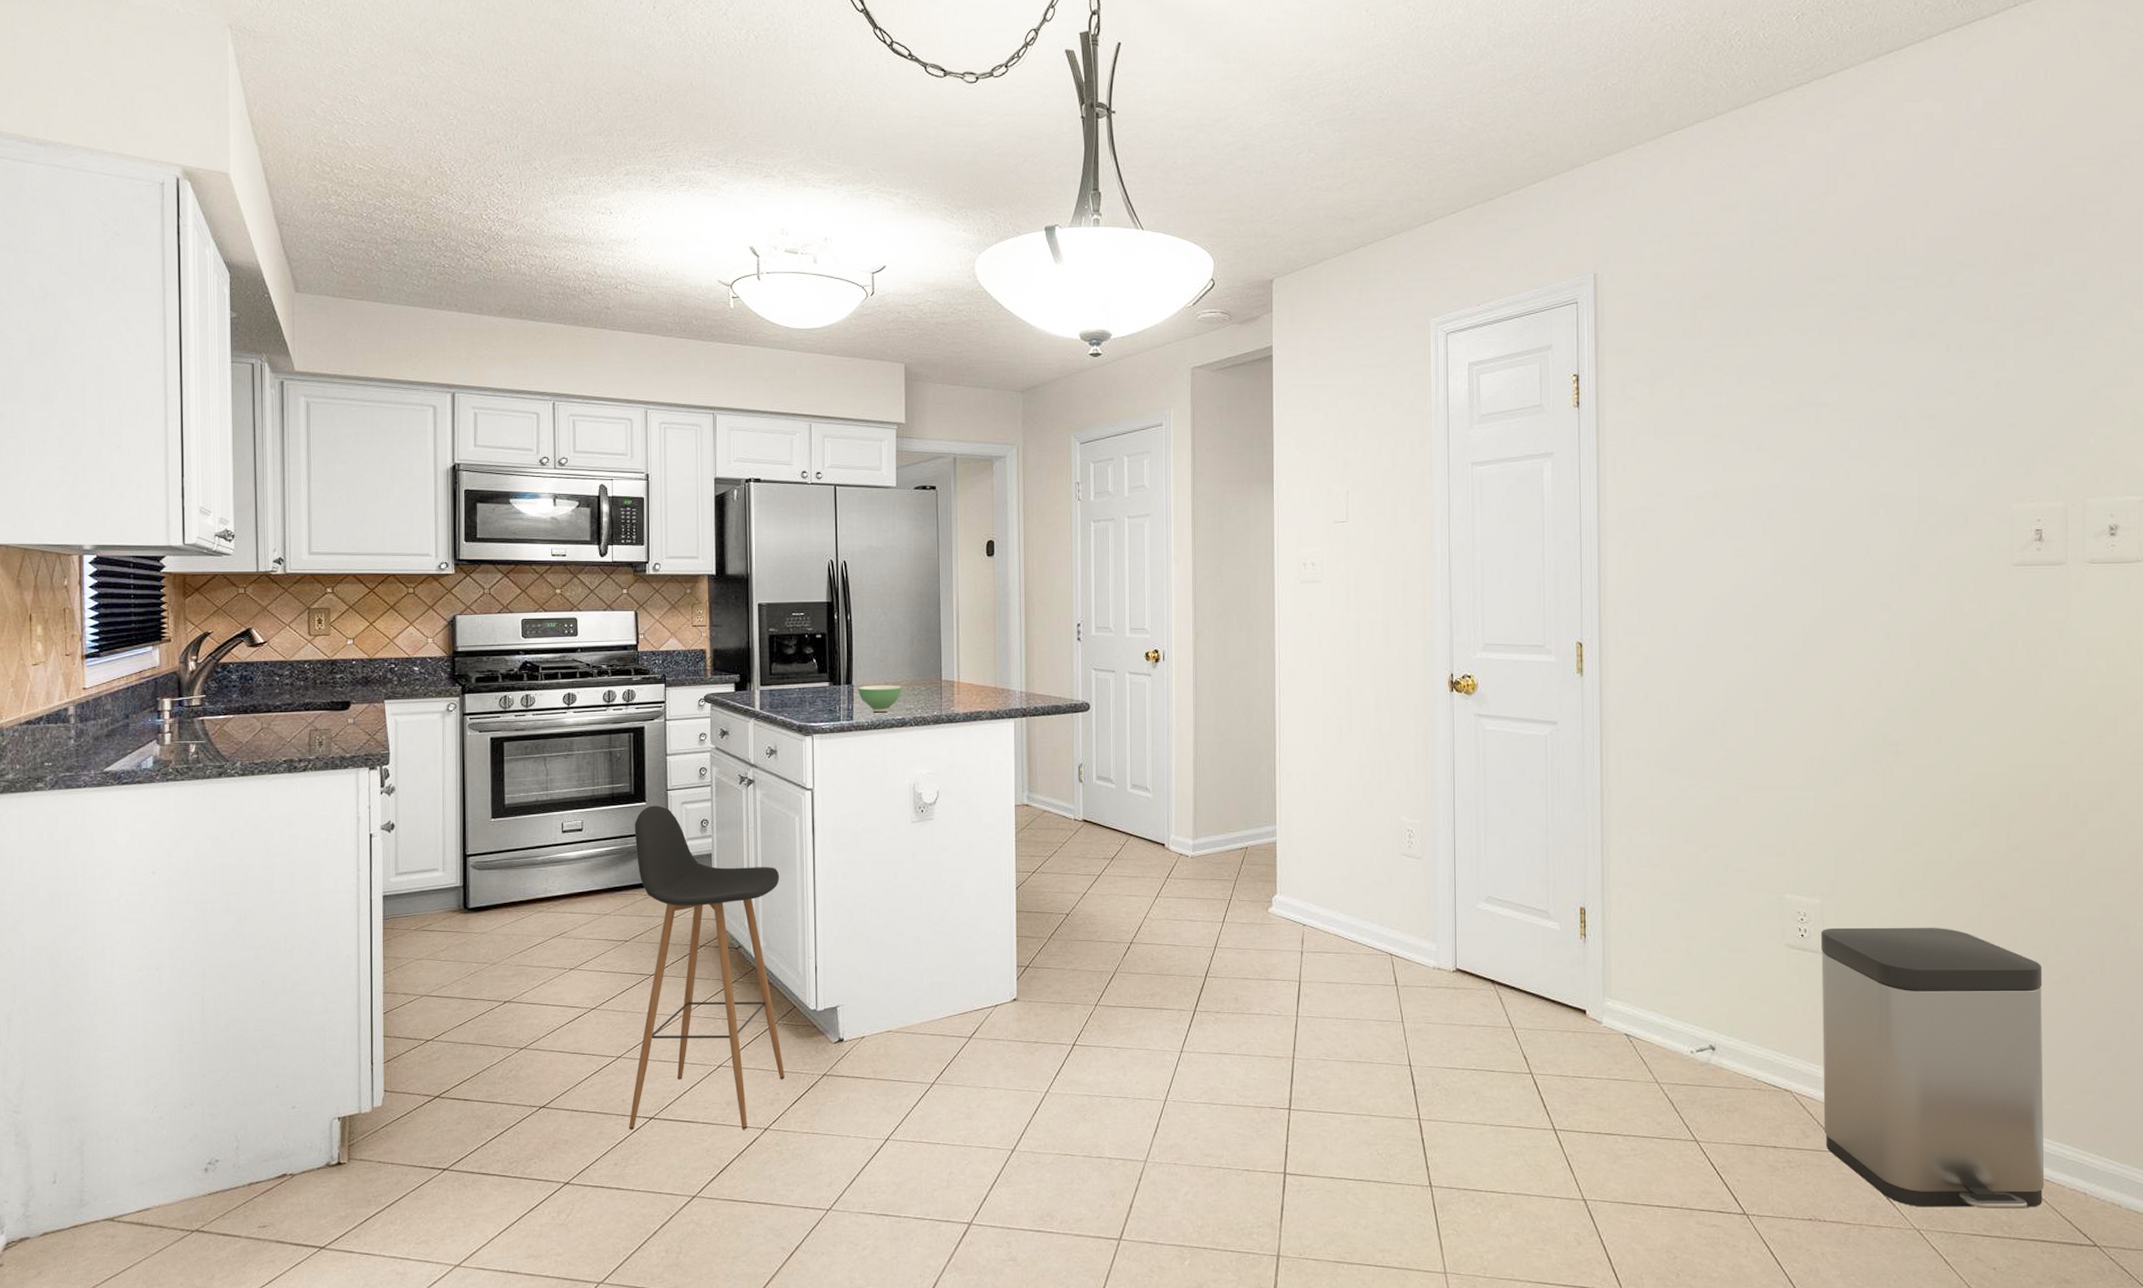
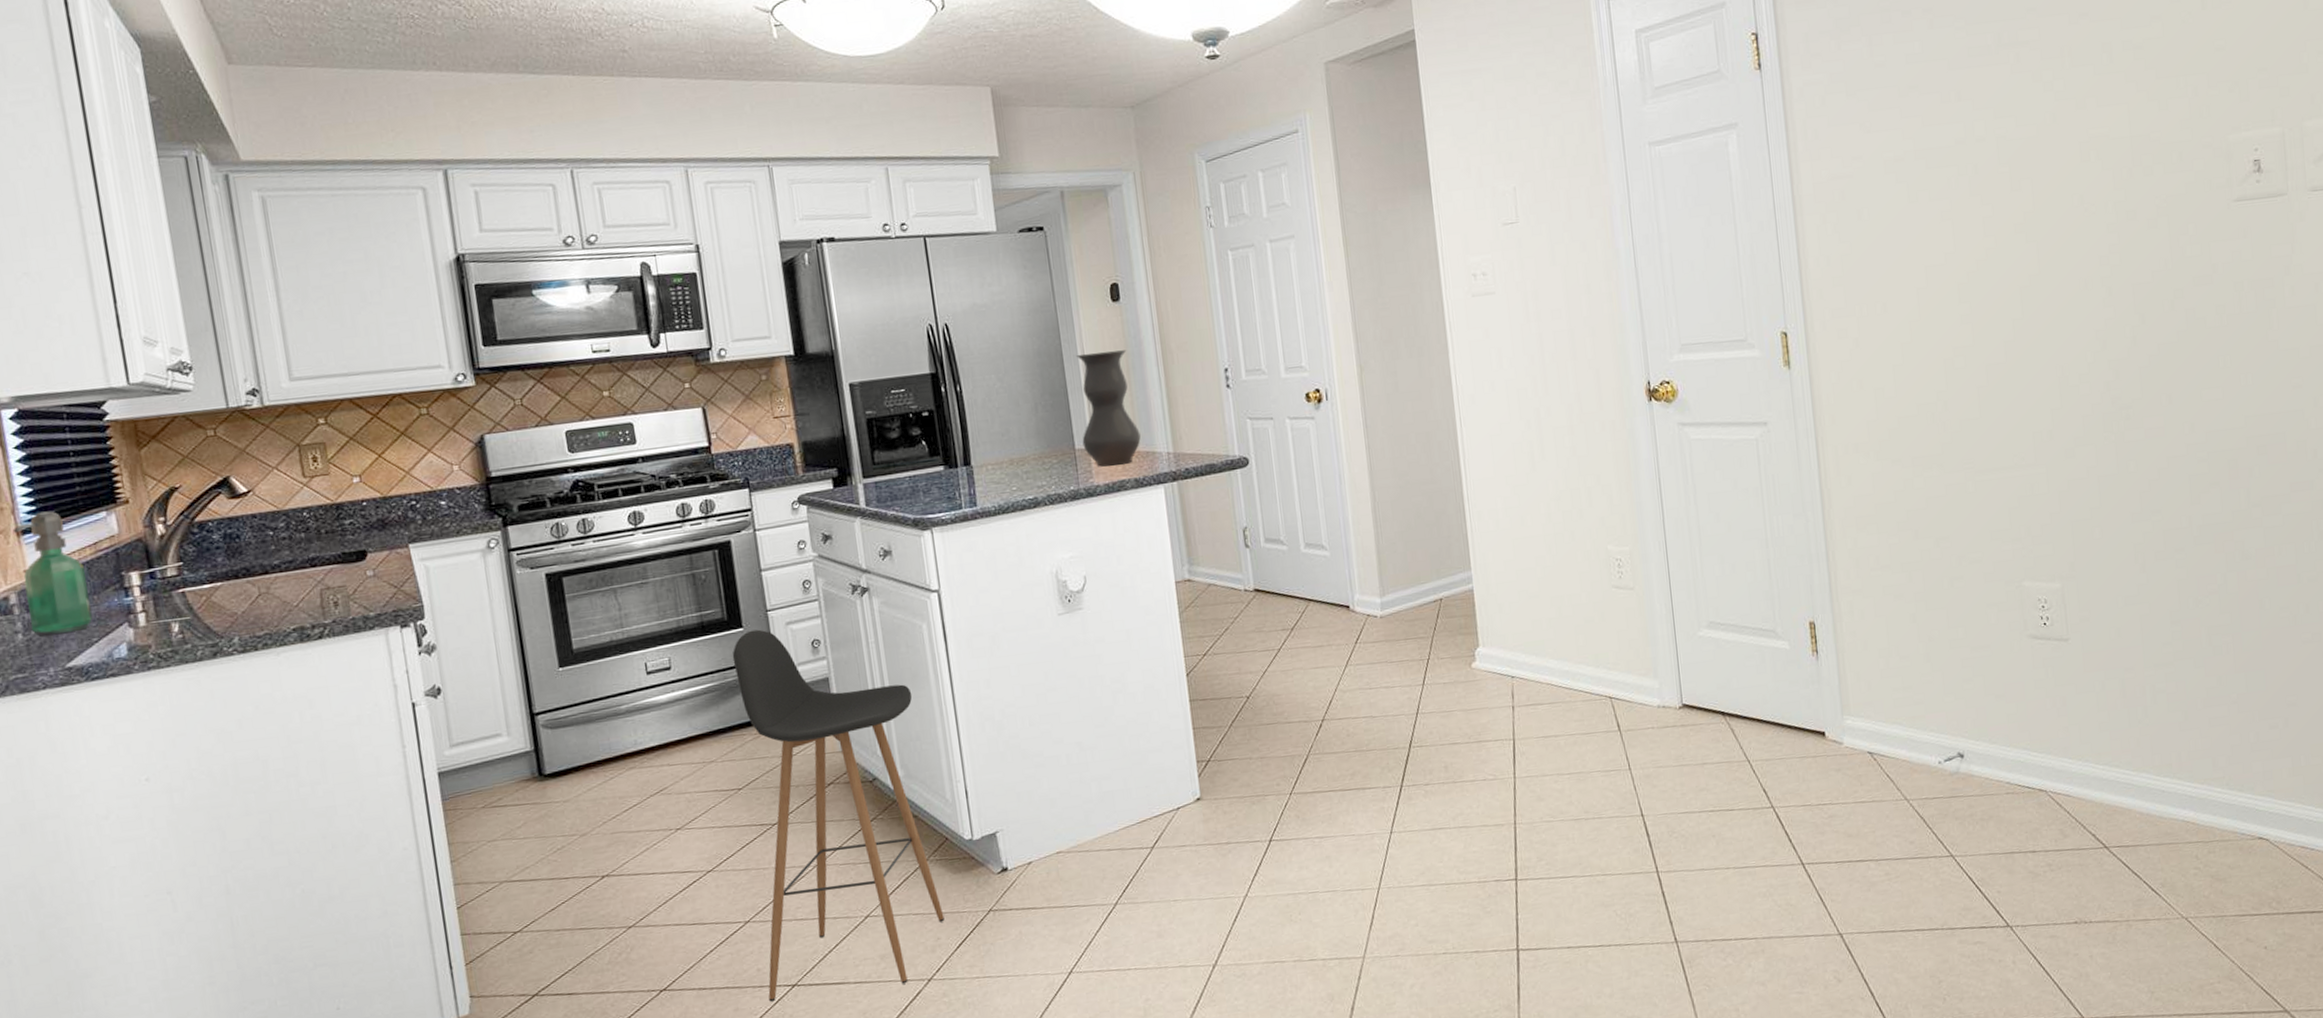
soap dispenser: none [79,641,130,745] -> present [12,511,93,638]
bowl: present [857,684,903,713] -> none [977,460,1032,495]
vase: none [948,598,999,698] -> present [1075,350,1141,467]
pedal bin: present [1821,927,2044,1208] -> none [2064,598,2309,894]

